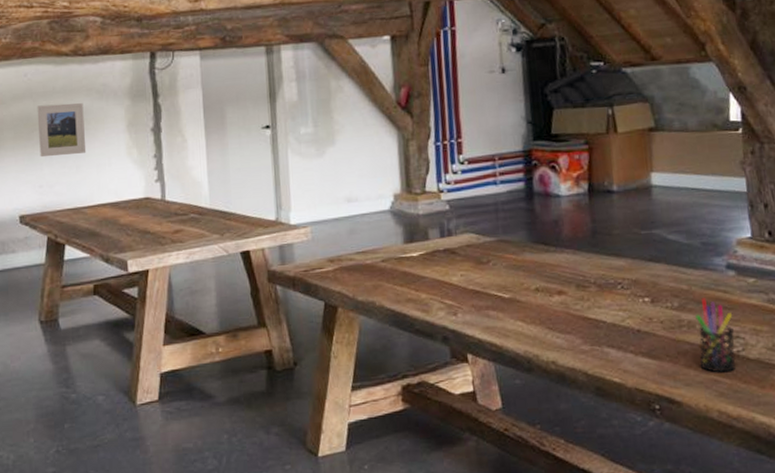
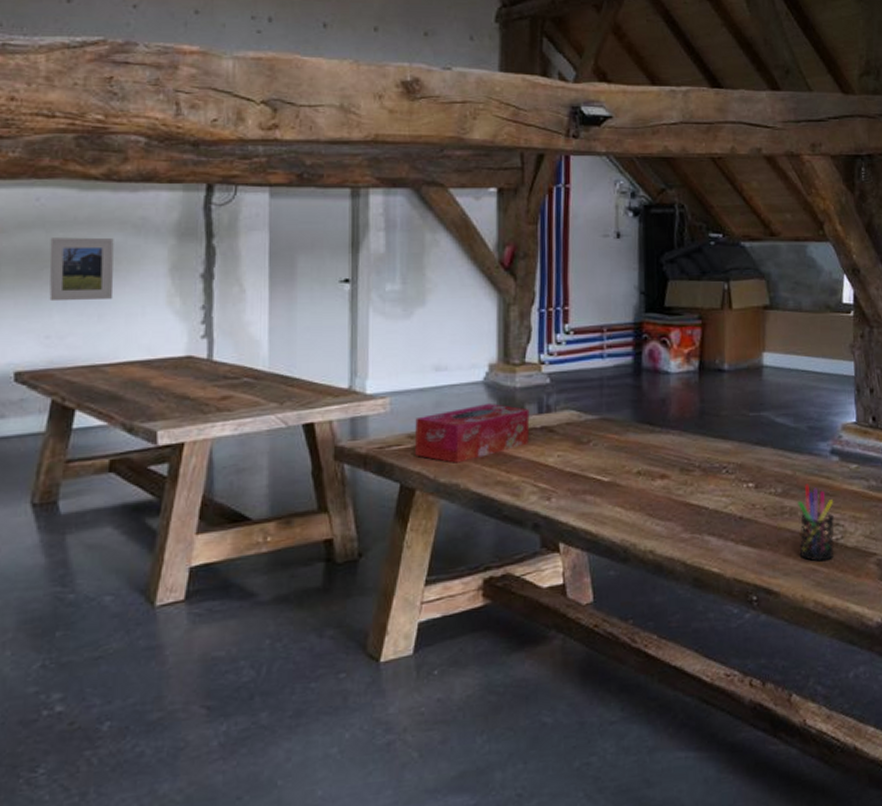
tissue box: none [333,229,434,284] -> present [415,402,530,463]

